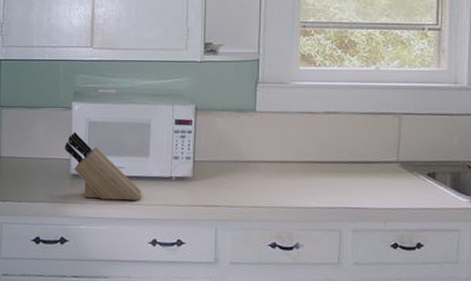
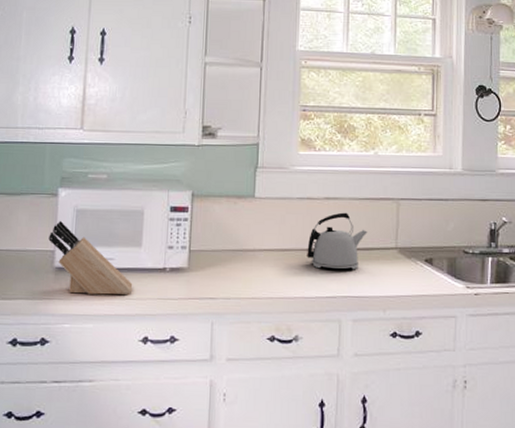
kettle: none [307,126,369,183] -> present [307,212,368,270]

